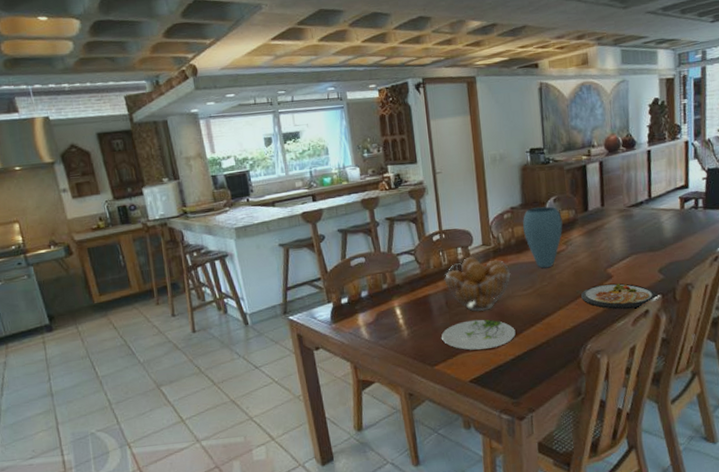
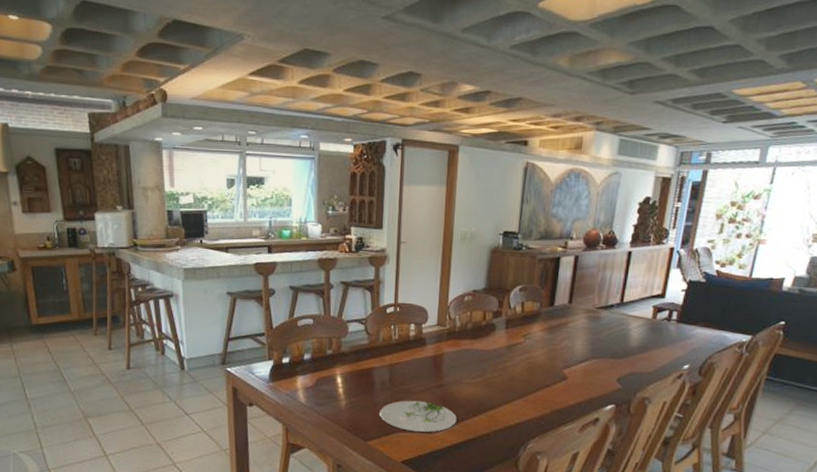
fruit basket: present [444,256,511,312] -> none [391,335,462,394]
vase: present [523,206,563,269] -> none [482,294,525,359]
dish: present [580,283,658,310] -> none [530,384,611,415]

